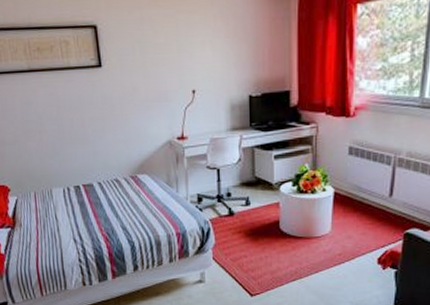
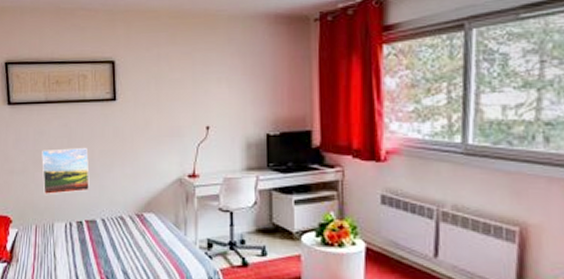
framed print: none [31,115,83,164] -> present [42,147,90,195]

